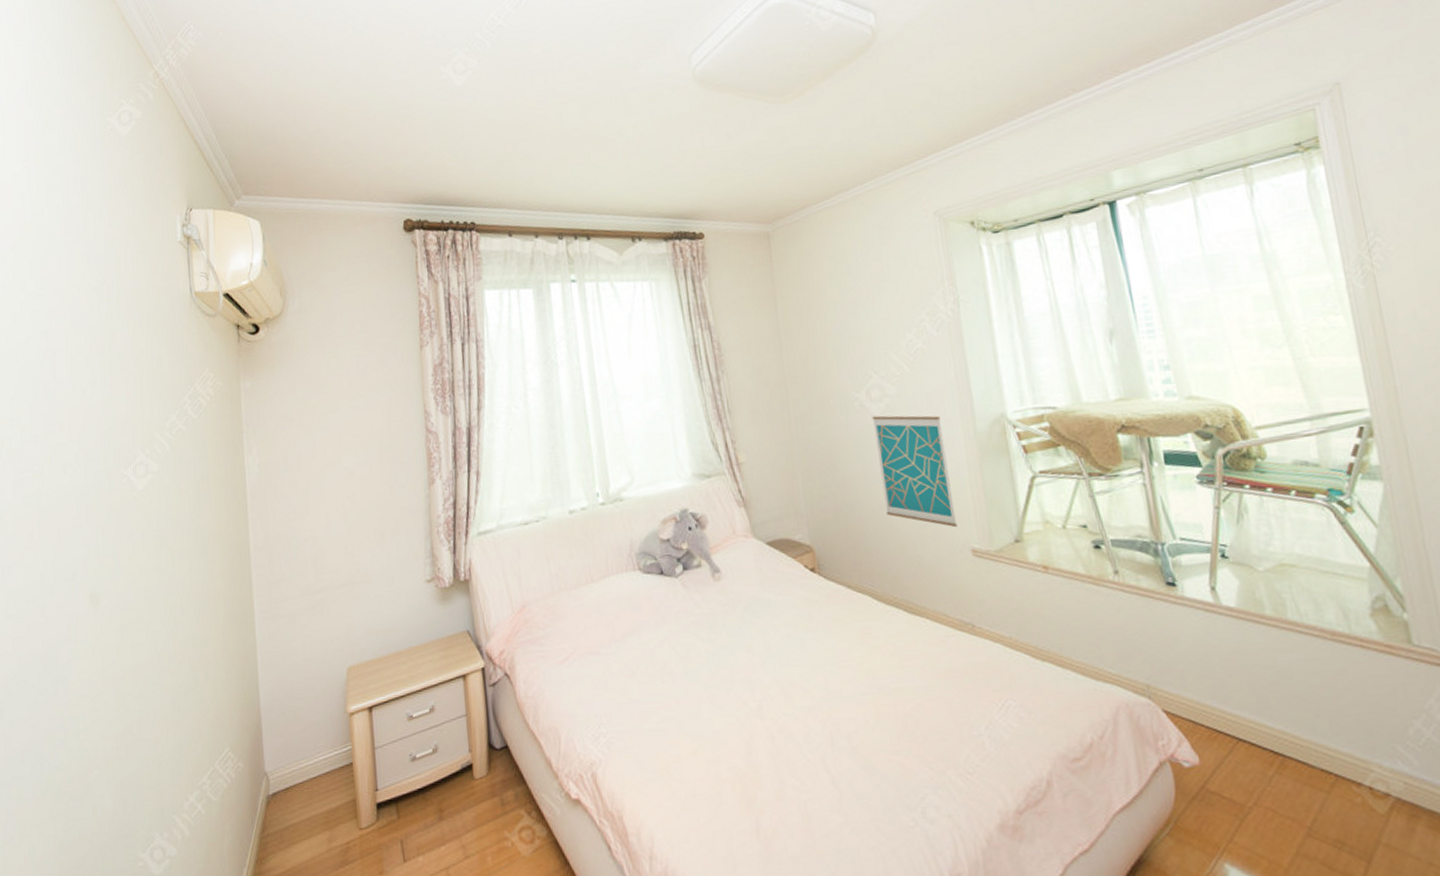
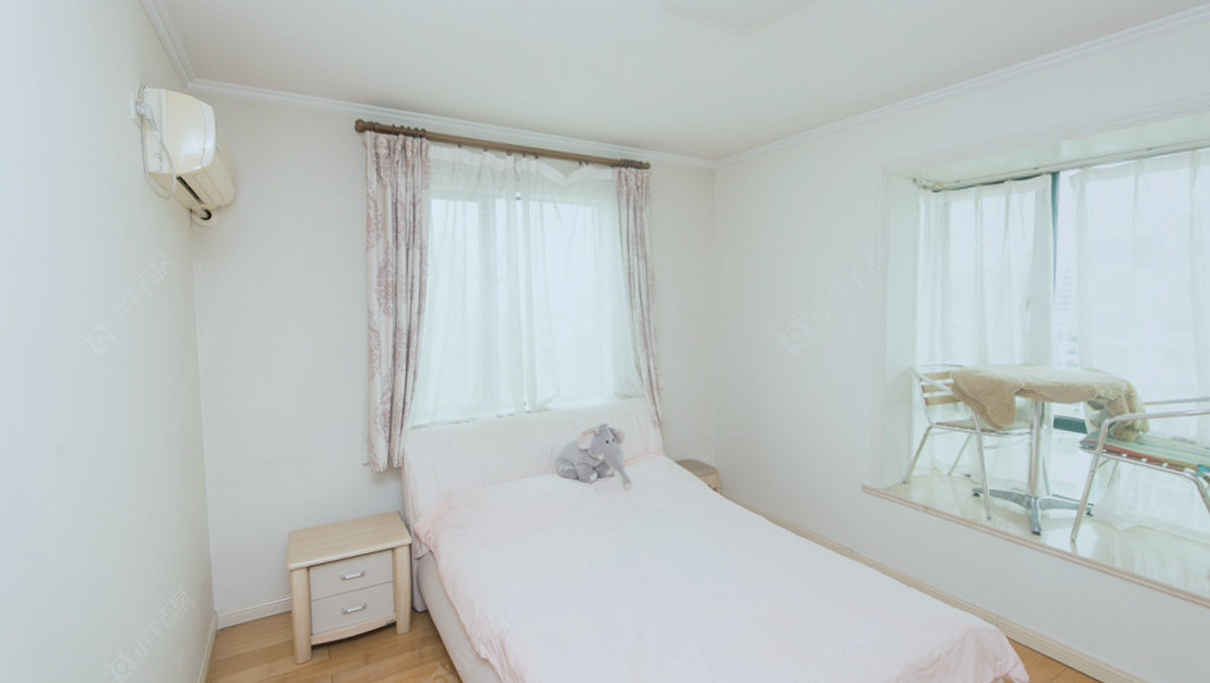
wall art: present [872,415,957,528] -> none [789,357,853,465]

